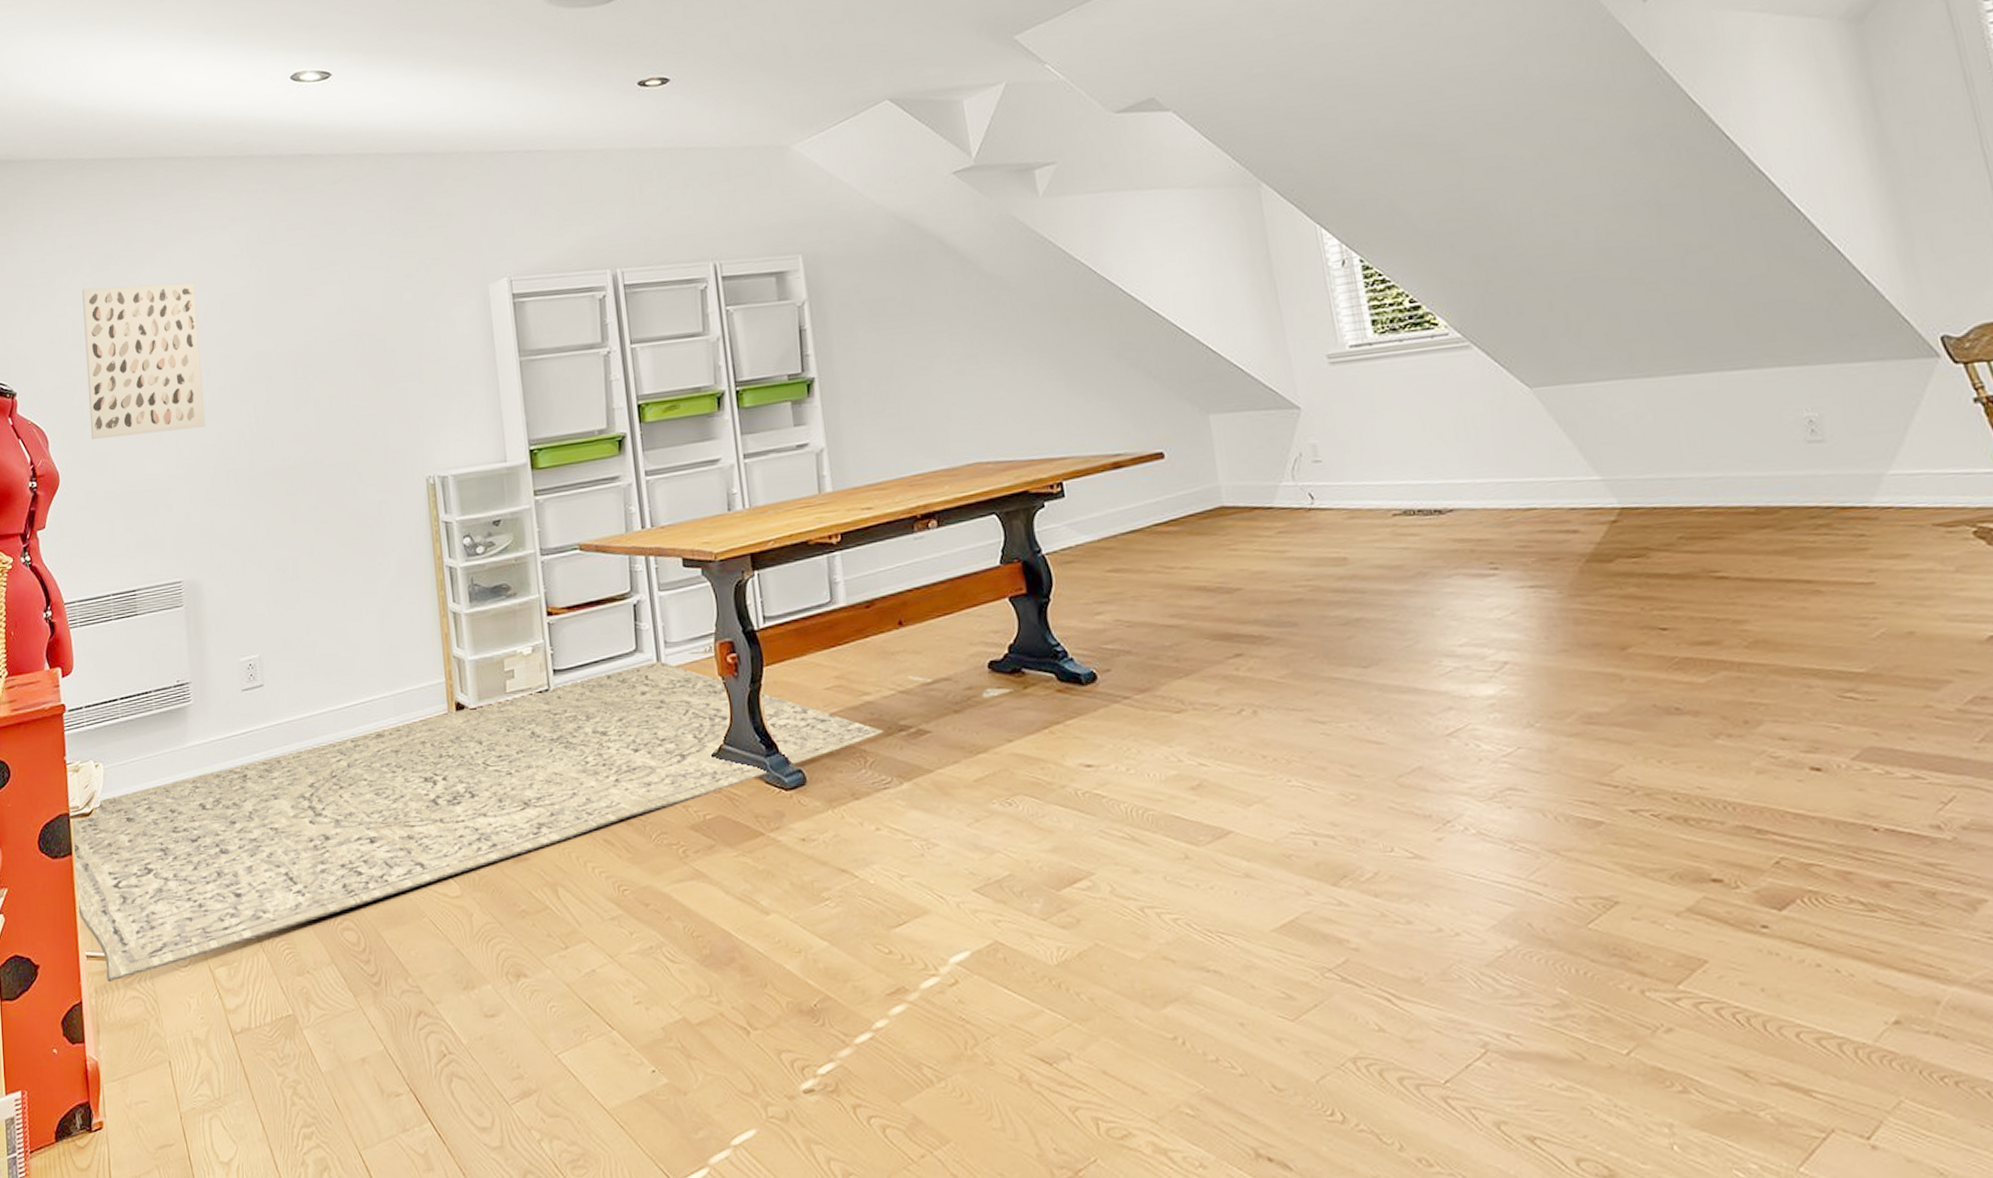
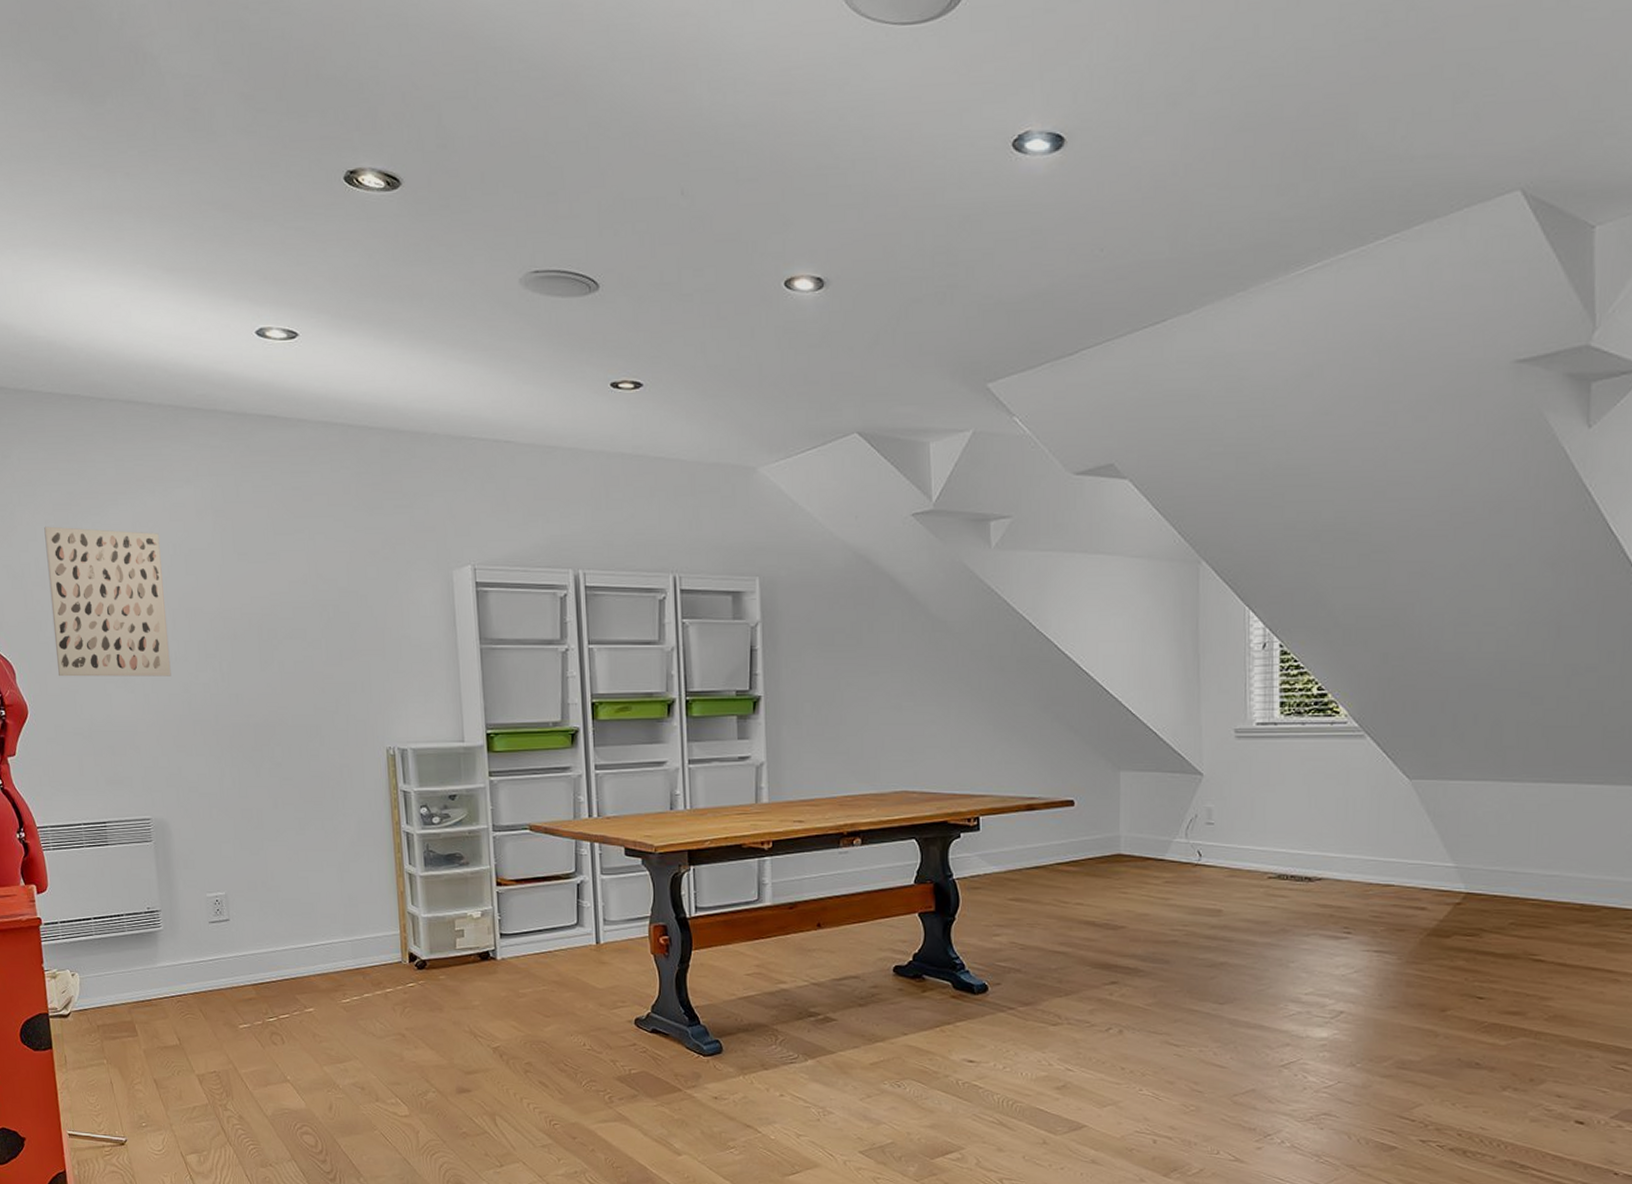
rug: present [73,643,1014,982] -> none [52,925,914,1157]

